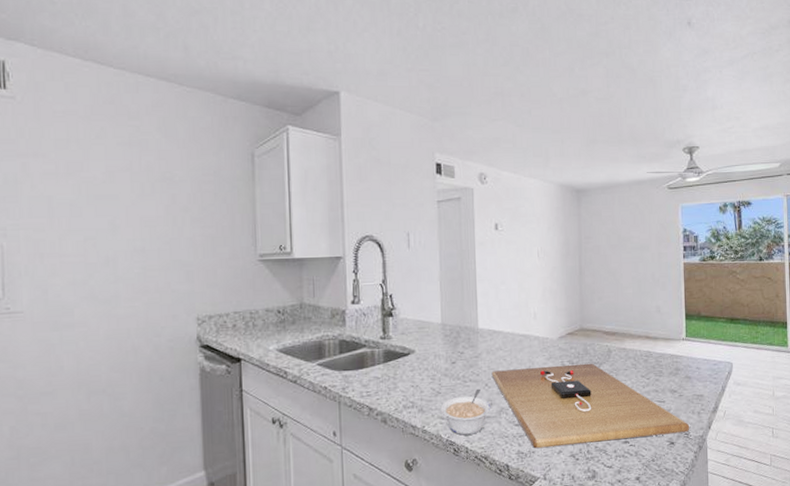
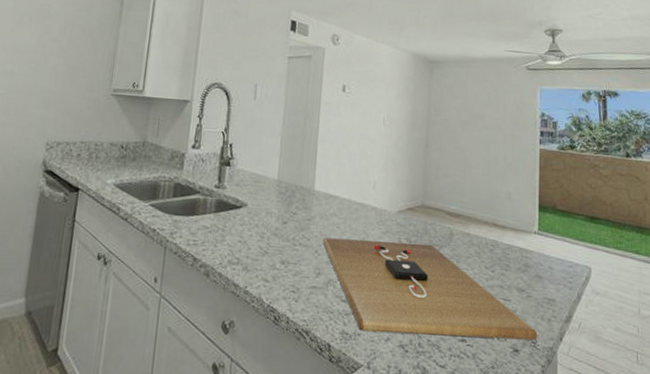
legume: present [440,388,491,436] -> none [265,254,319,304]

